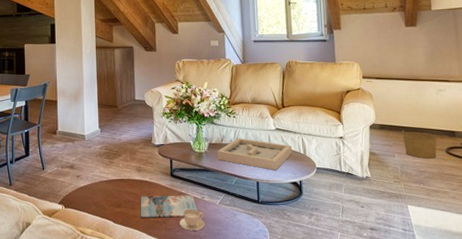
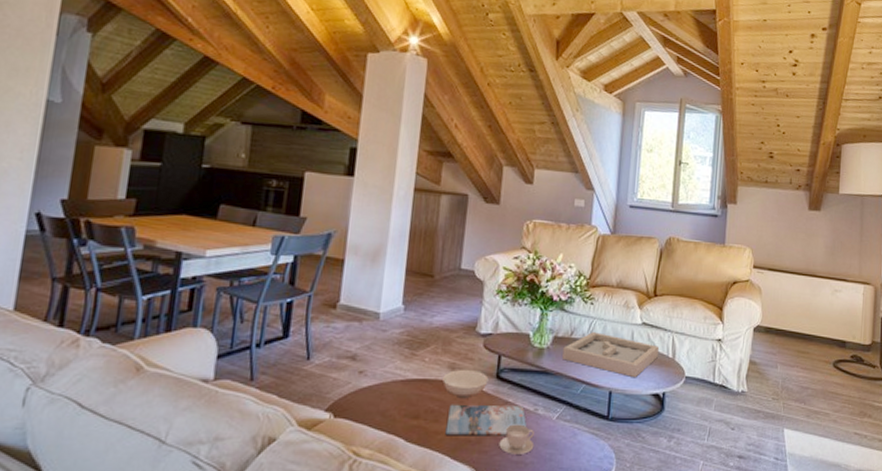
bowl: none [133,171,166,191] -> present [442,370,489,398]
basket: present [402,130,438,159] -> none [788,335,827,372]

